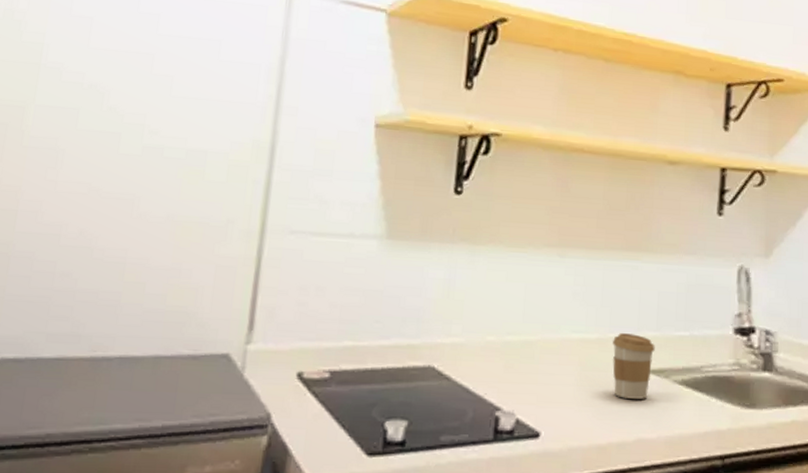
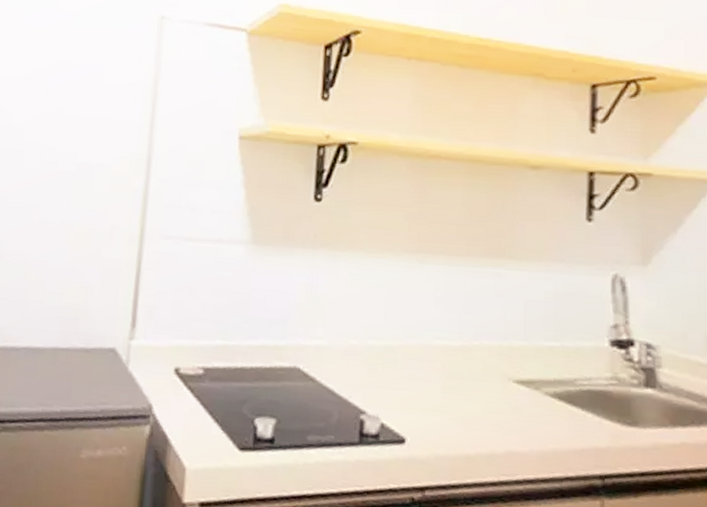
coffee cup: present [613,333,655,399] -> none [478,341,523,411]

